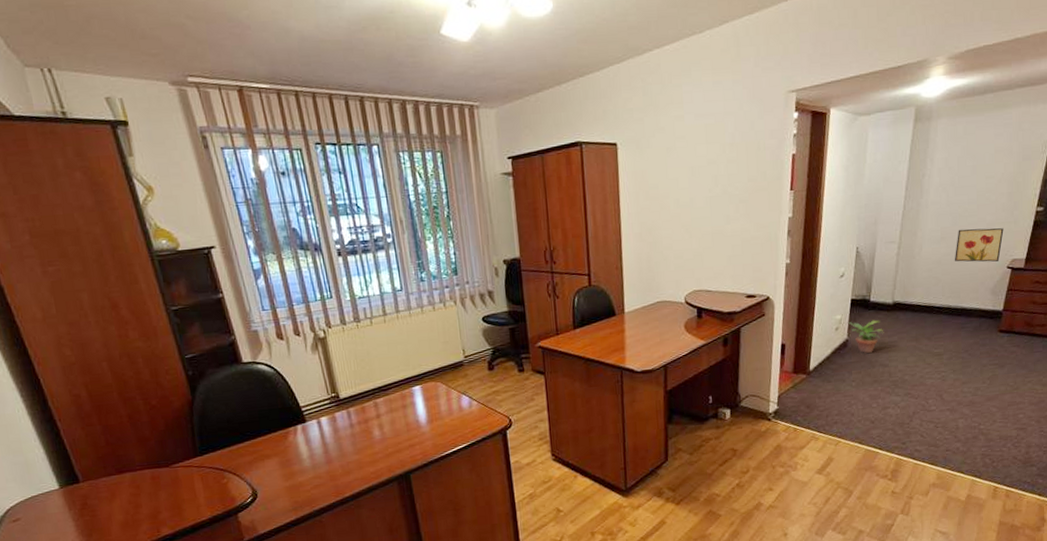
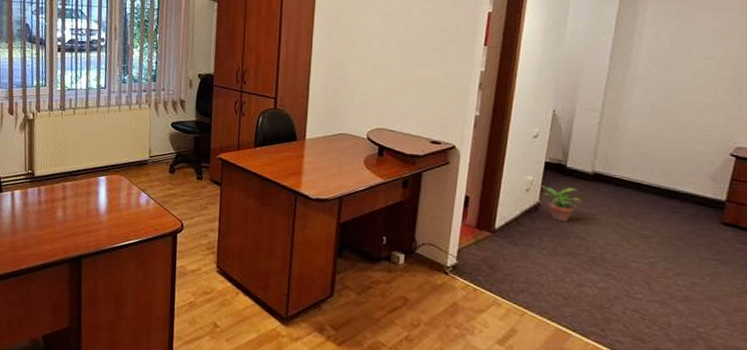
wall art: present [954,228,1004,262] -> none [665,107,726,147]

